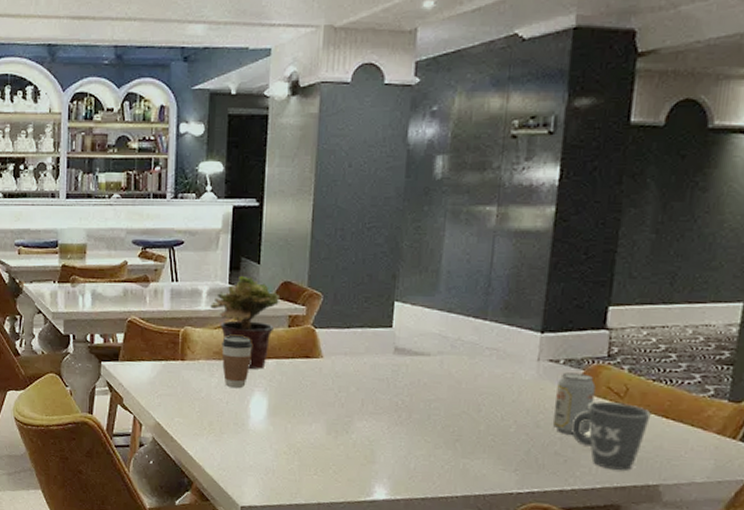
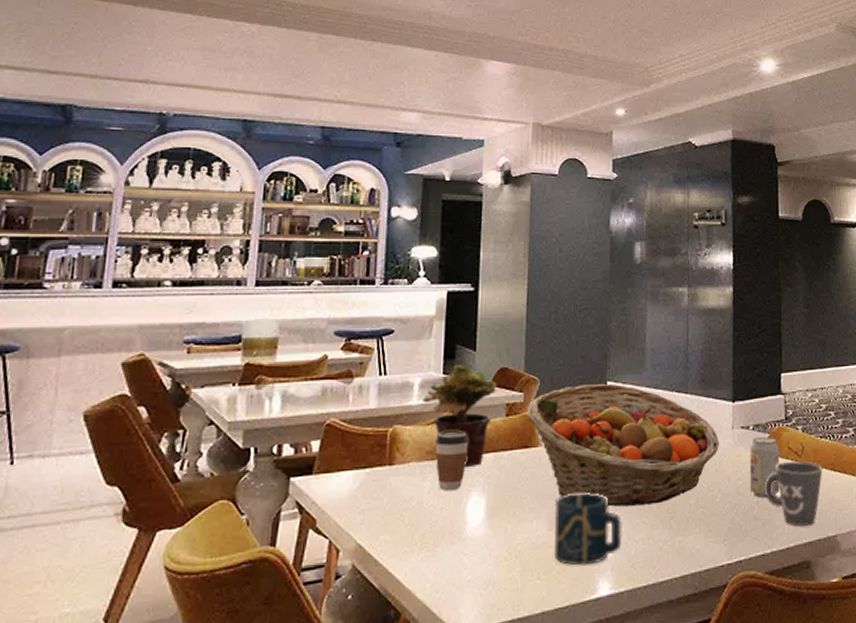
fruit basket: none [309,303,520,425] -> present [527,384,719,507]
cup: none [332,404,402,471] -> present [554,492,622,566]

